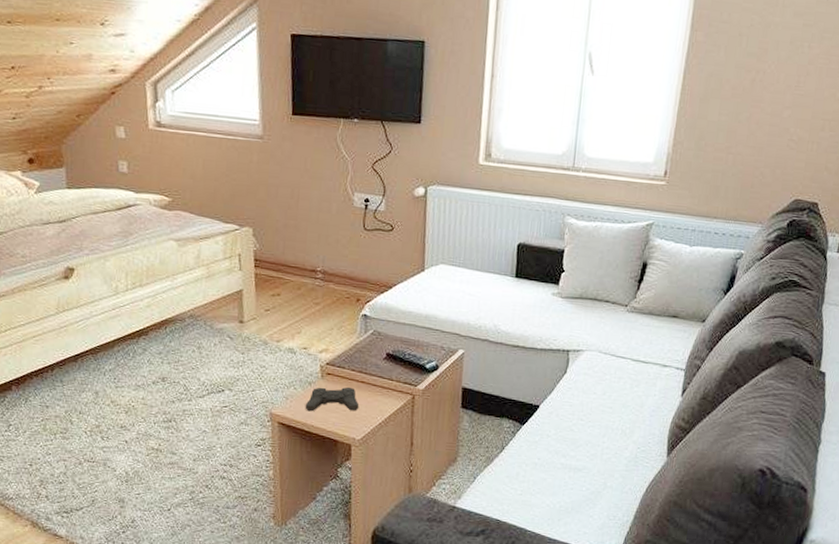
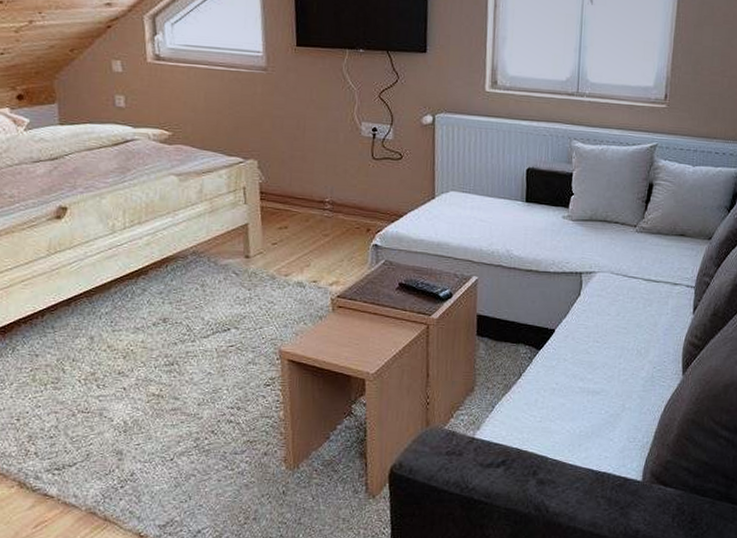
game controller: present [305,387,359,412] -> none [316,319,373,347]

